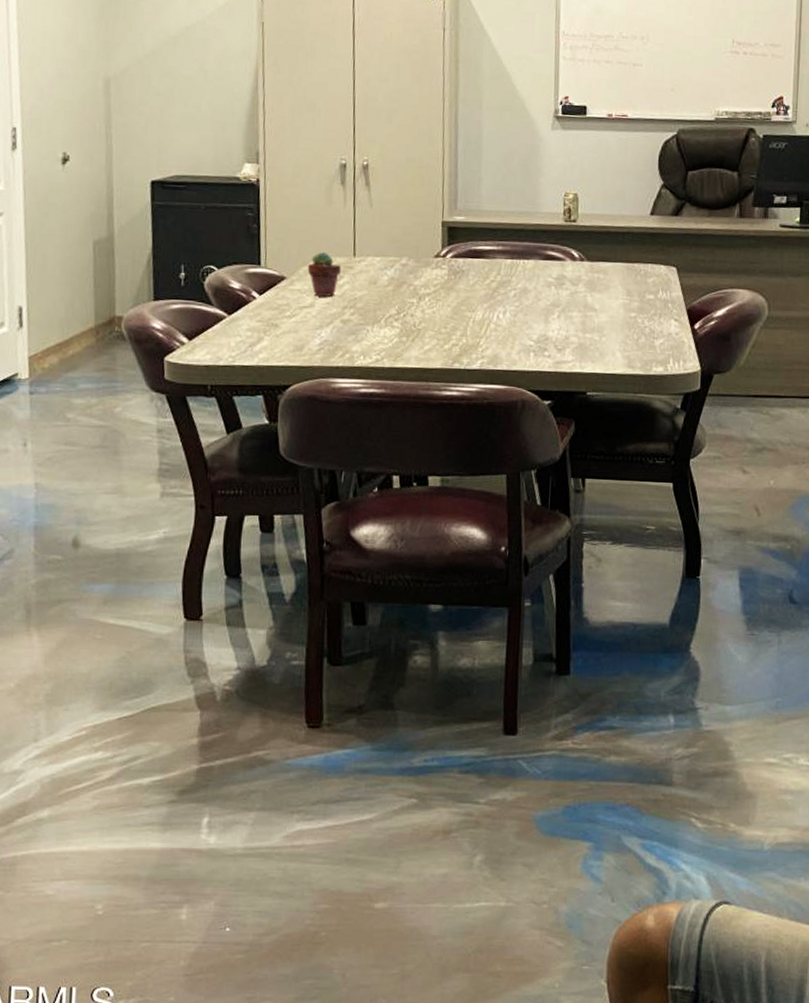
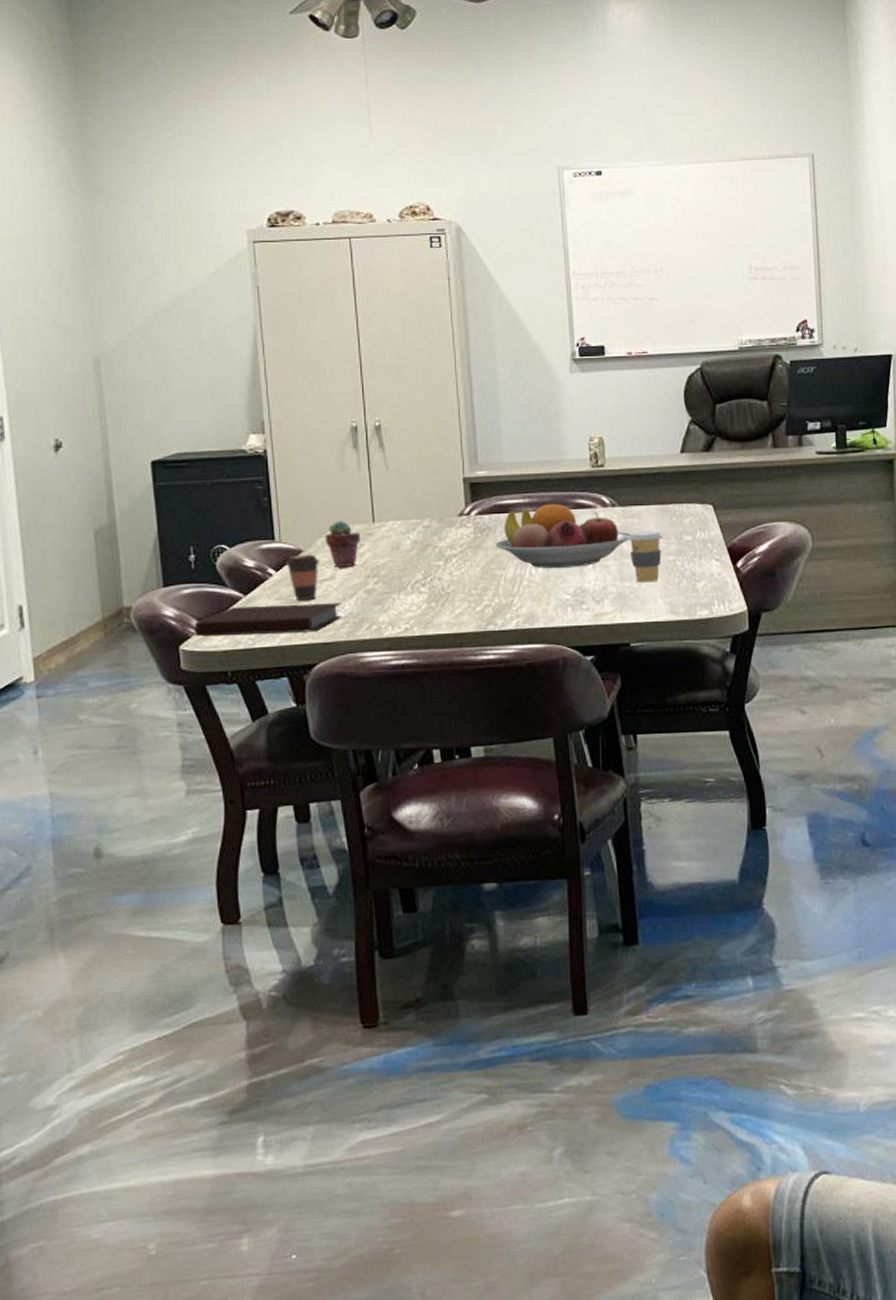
notebook: none [179,325,319,355] -> present [194,603,343,637]
coffee cup: none [269,281,301,325] -> present [285,554,320,601]
fruit bowl: none [466,253,595,316] -> present [494,503,630,568]
coffee cup: none [591,286,628,336] -> present [626,531,664,583]

